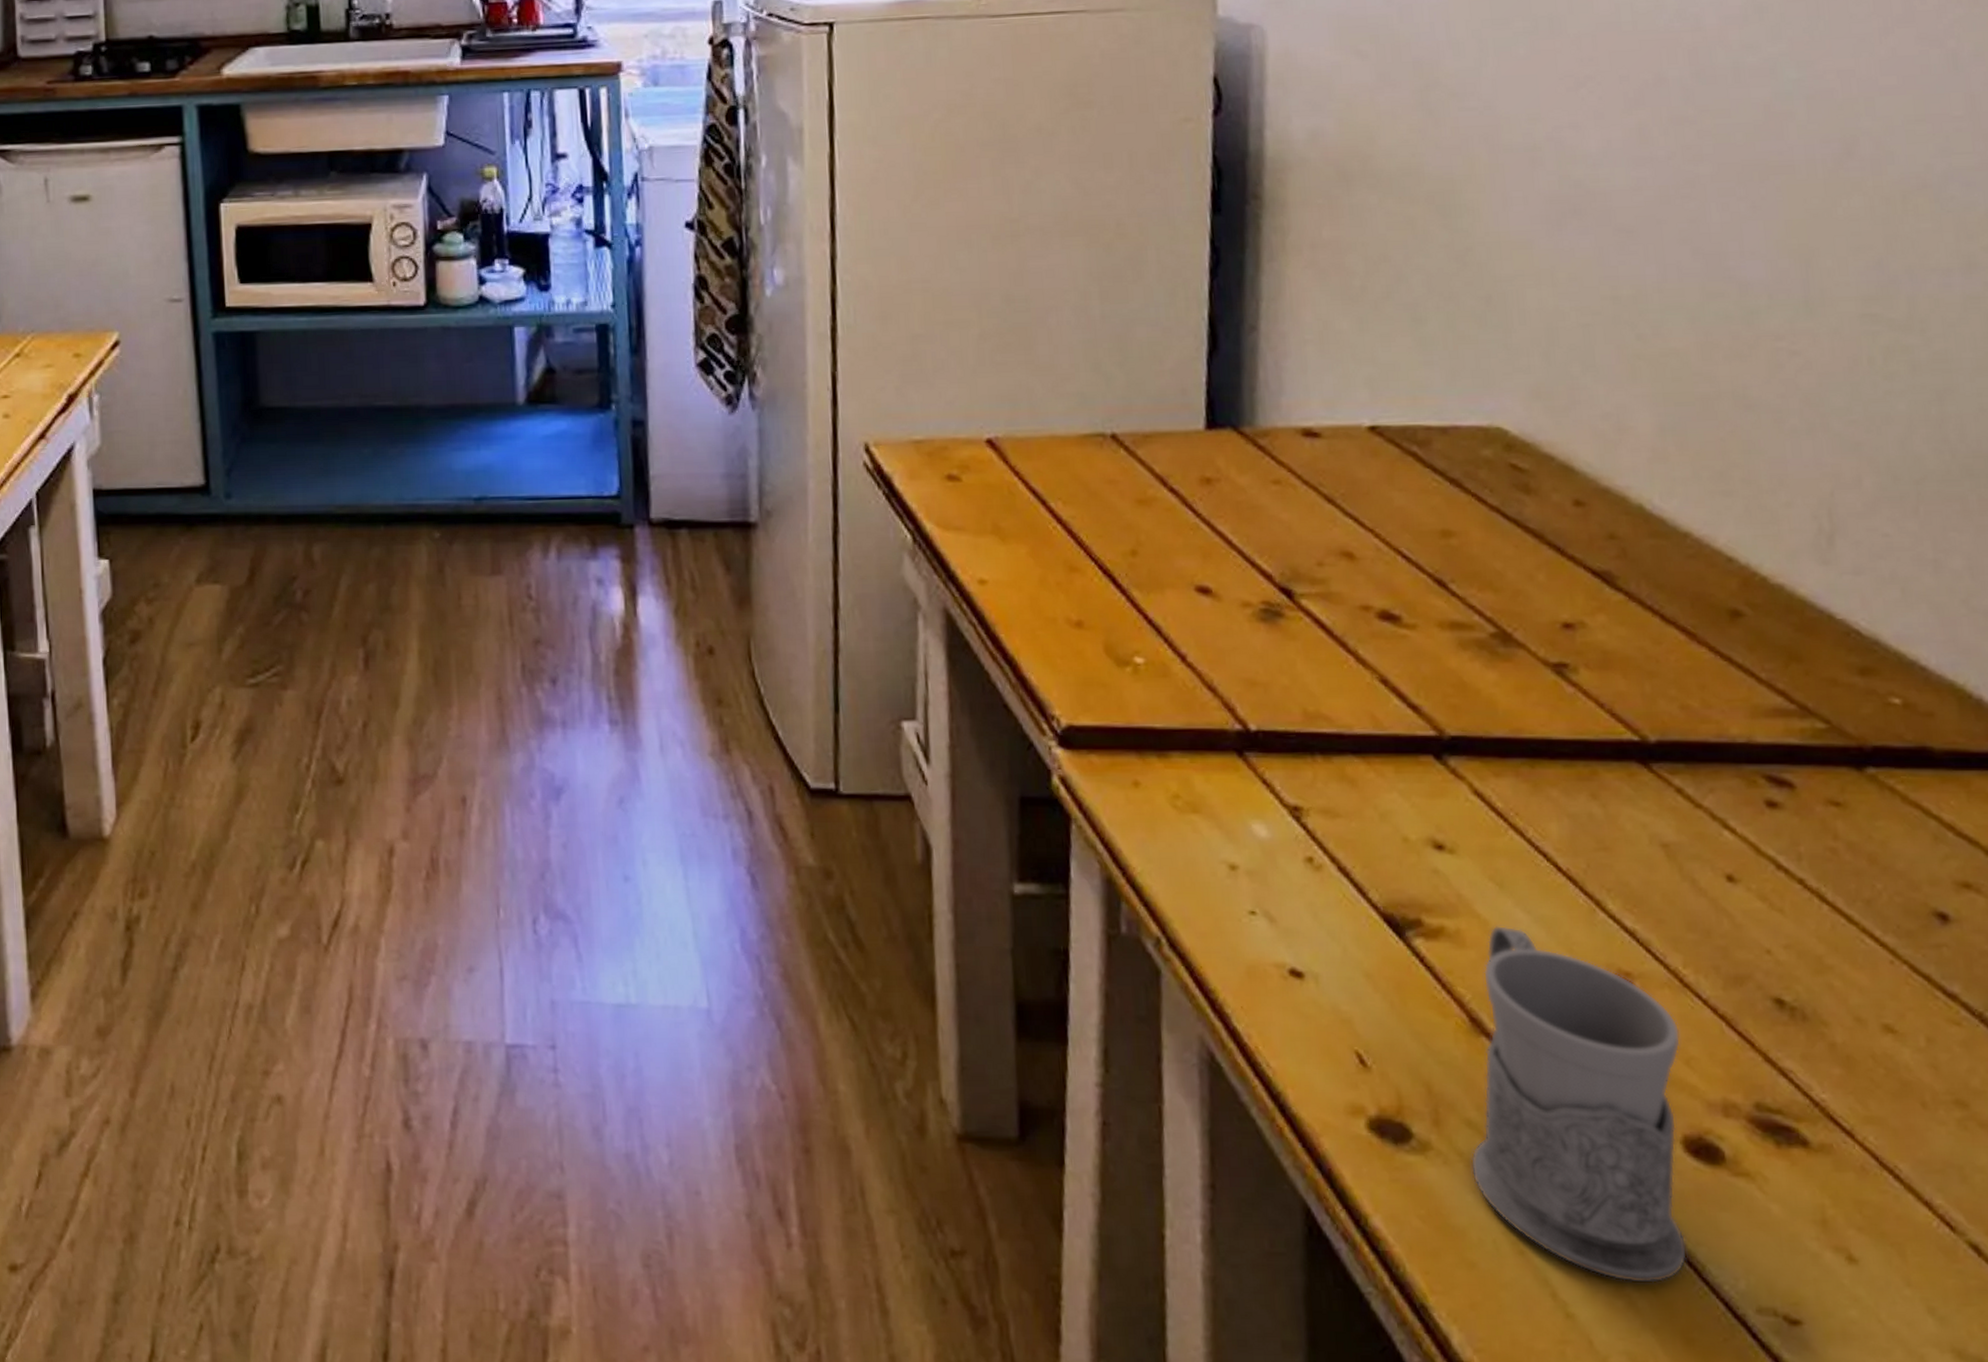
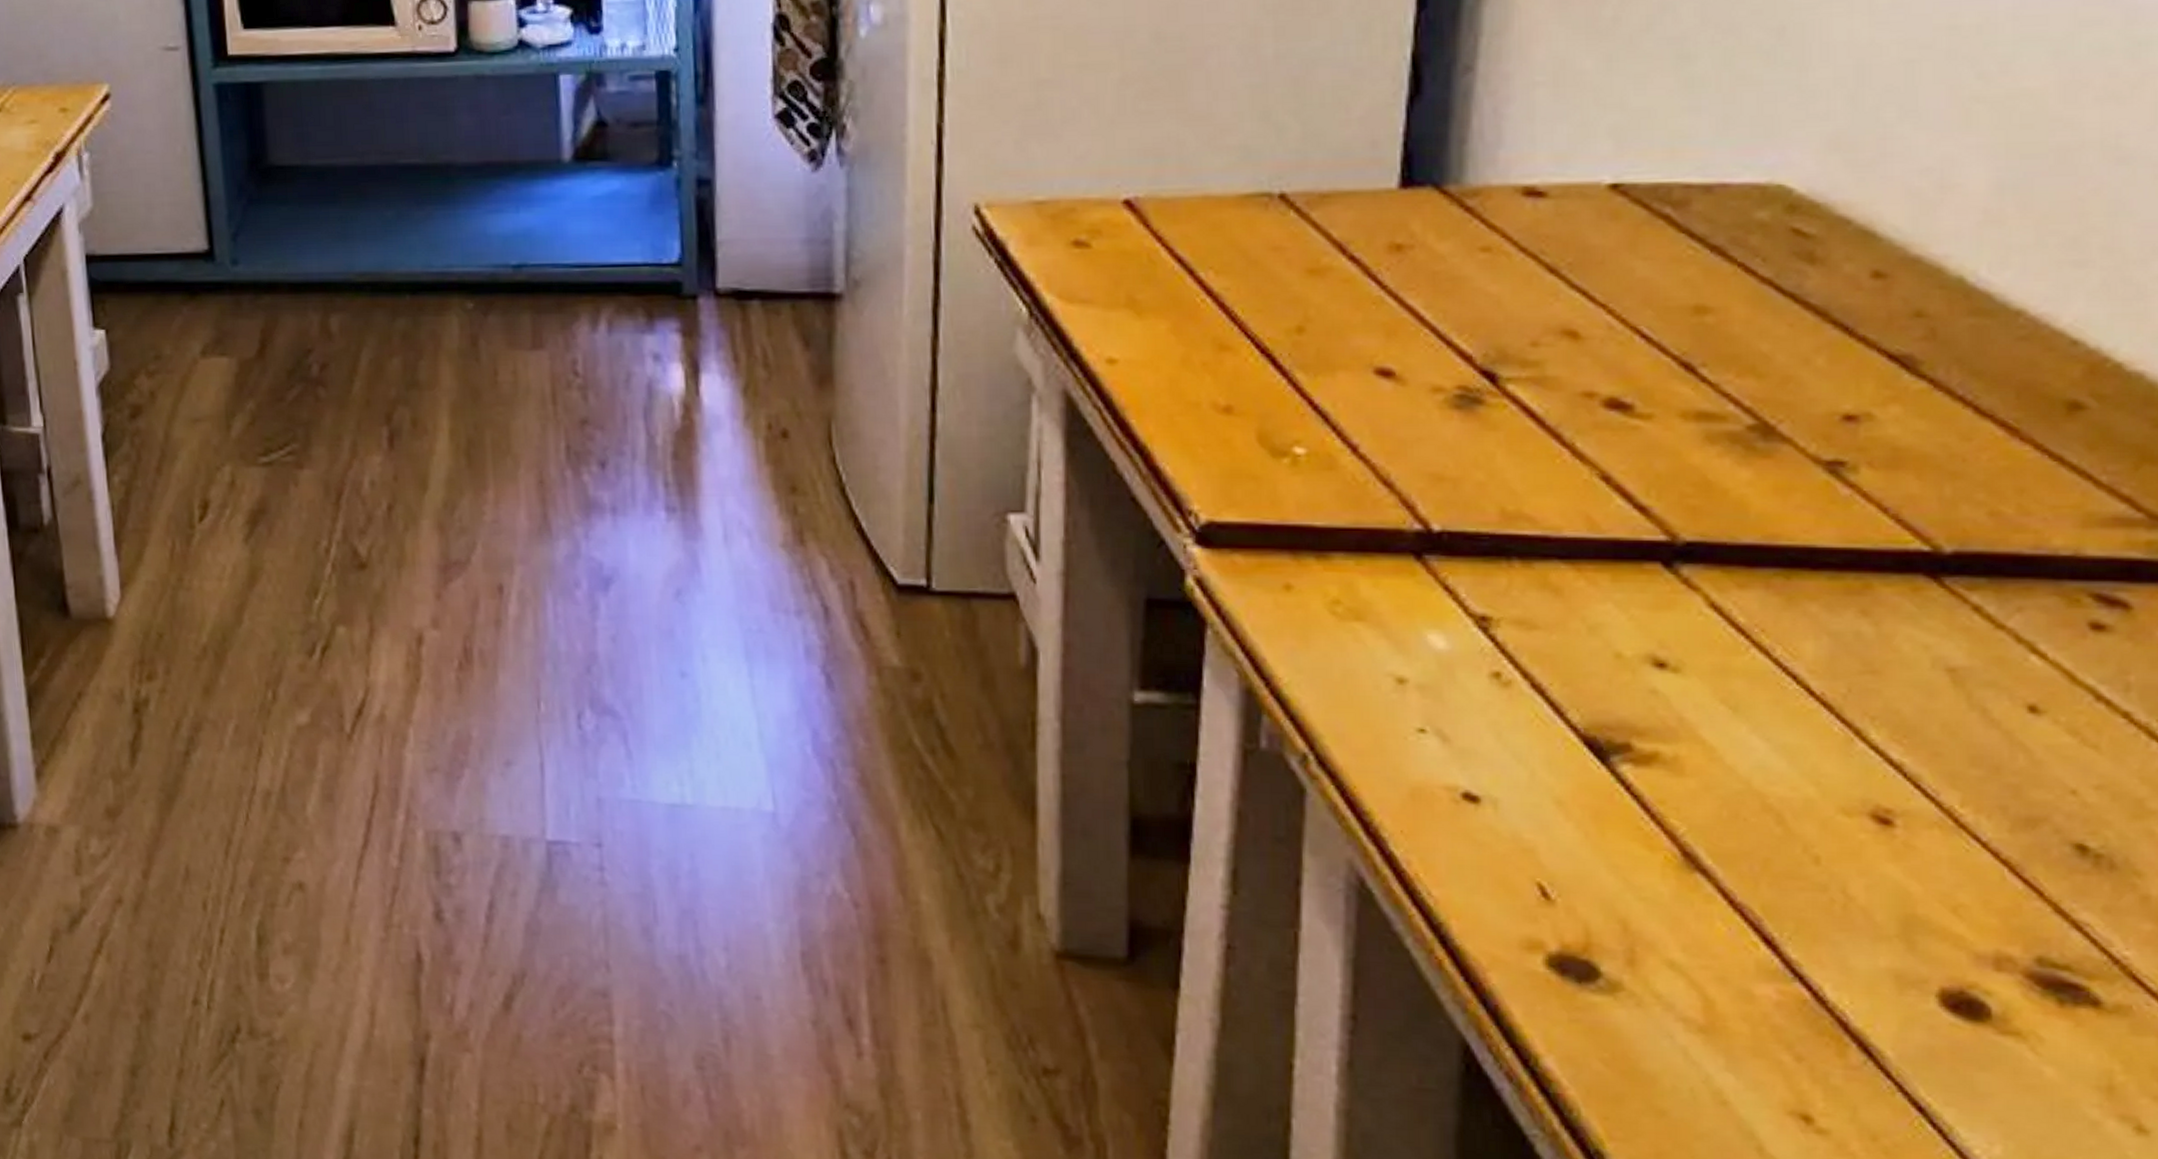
mug: present [1470,925,1688,1284] -> none [1669,752,1949,1143]

